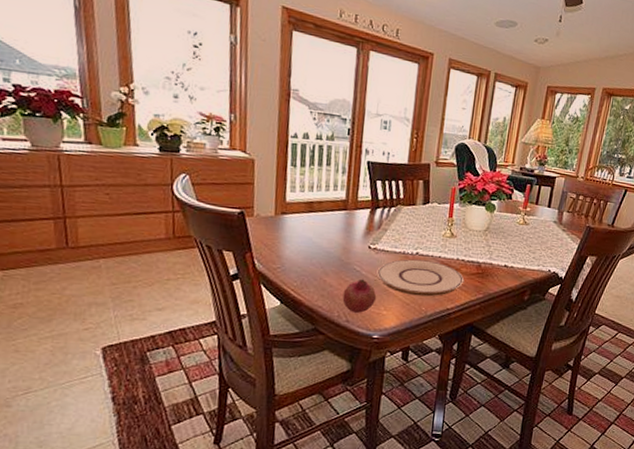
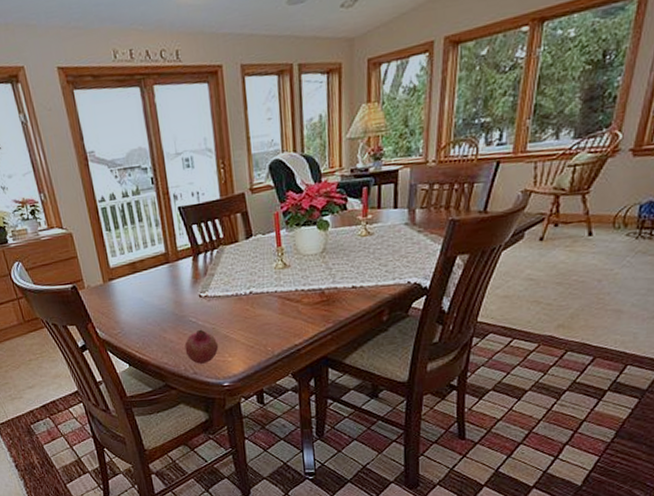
plate: present [376,259,464,297] -> none [213,297,309,337]

